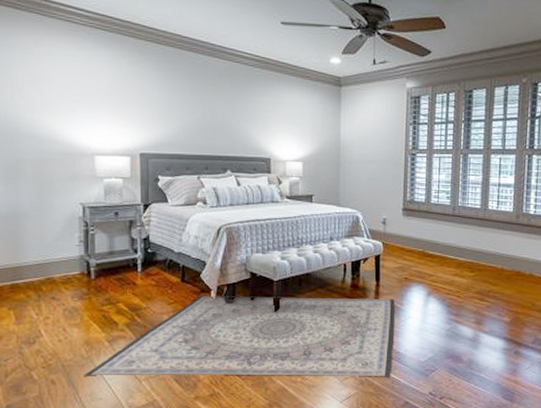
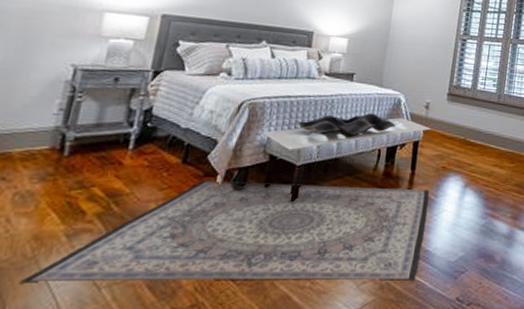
throw blanket: none [240,231,390,268] -> present [261,113,431,150]

